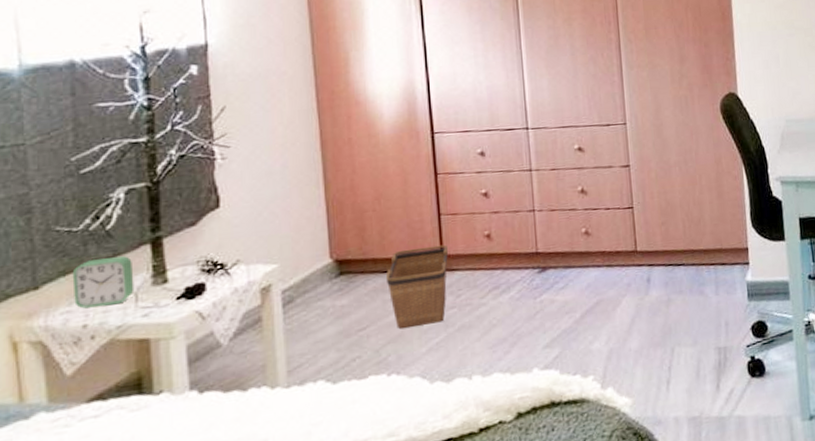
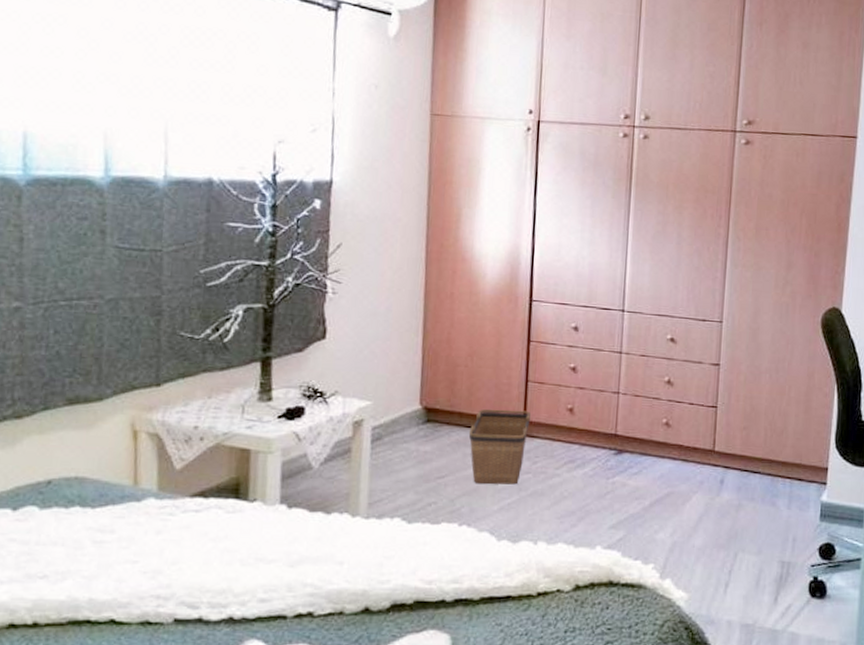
alarm clock: present [72,256,134,309] -> none [189,368,243,413]

